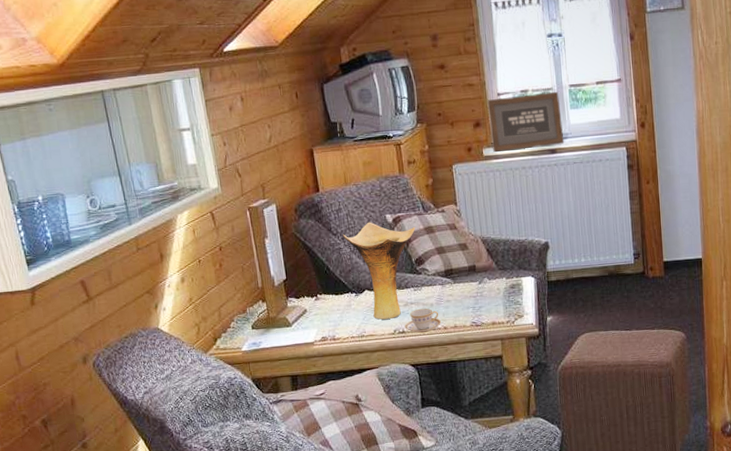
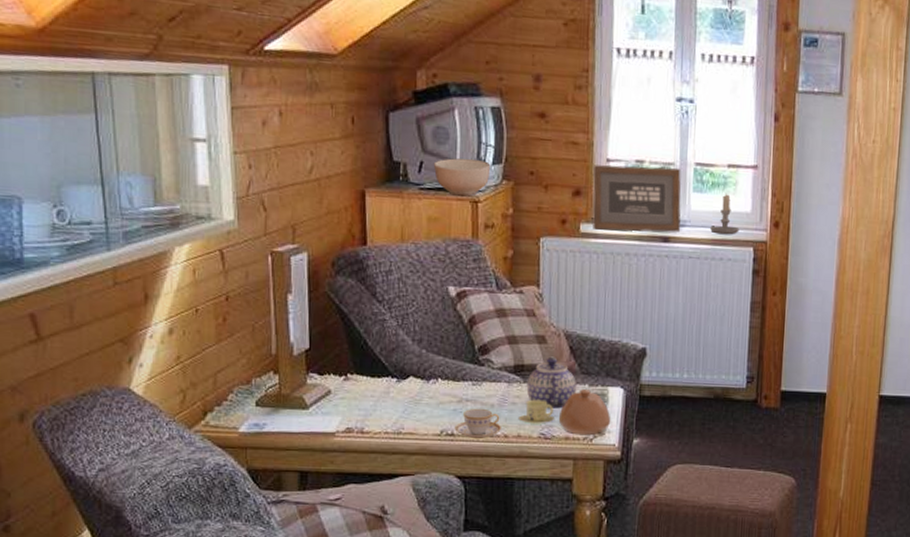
vase: present [342,222,416,320] -> none [389,292,484,417]
bowl: none [362,110,407,142] -> present [433,158,491,196]
cup and saucer: none [453,295,482,316] -> present [518,399,554,424]
teapot: none [456,259,497,301] -> present [526,356,577,409]
sugar bowl: none [485,282,528,320] -> present [558,389,611,436]
candle: none [588,105,613,141] -> present [710,192,740,235]

